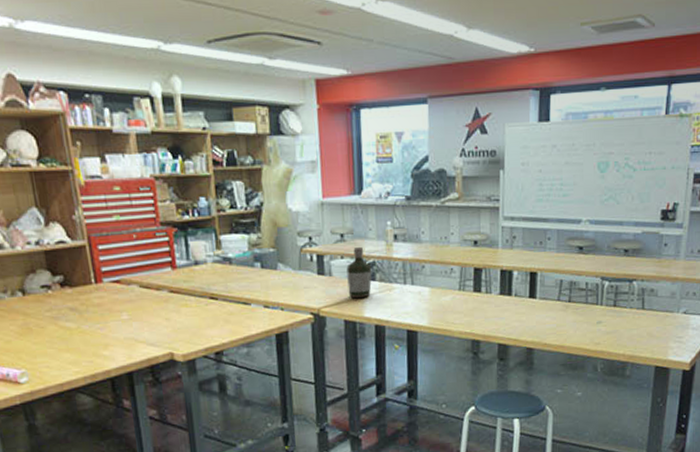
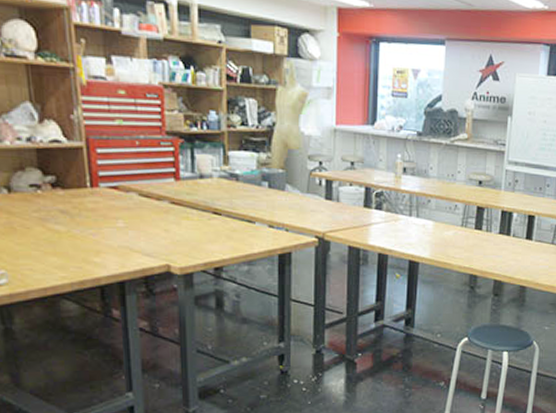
bottle: present [346,247,372,299] -> none [354,176,379,226]

